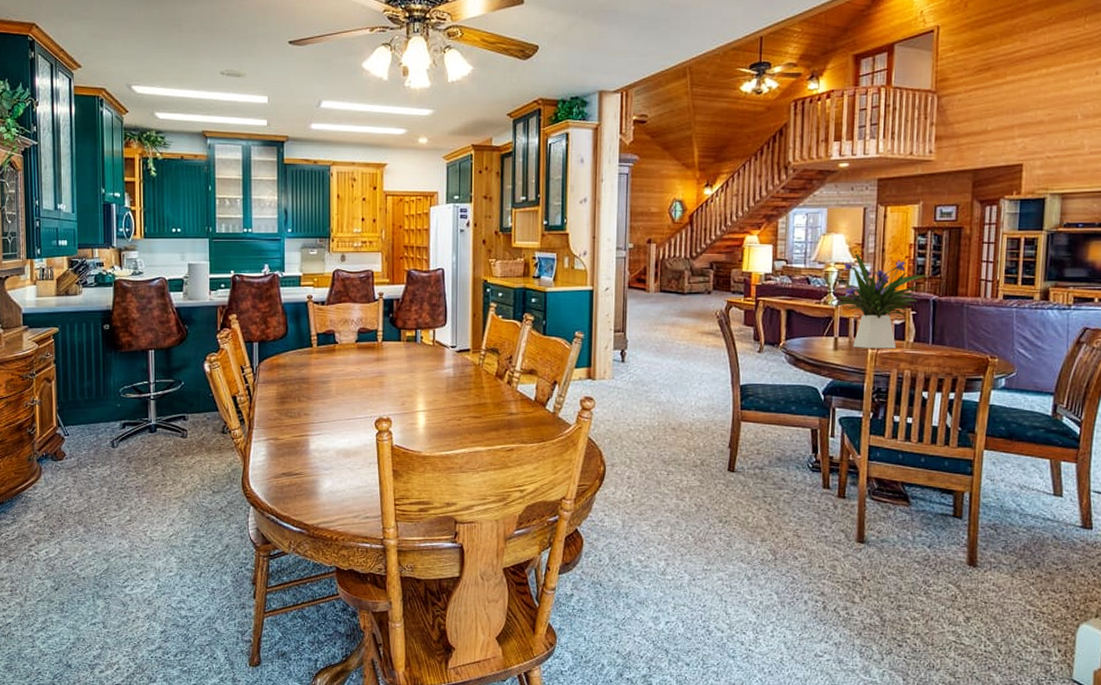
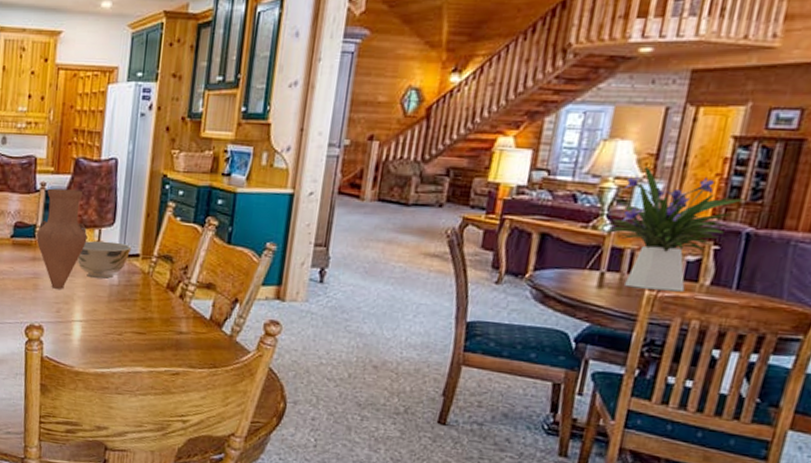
vase: none [379,297,424,386] -> present [36,188,88,290]
bowl: none [415,340,463,372] -> present [76,240,132,279]

